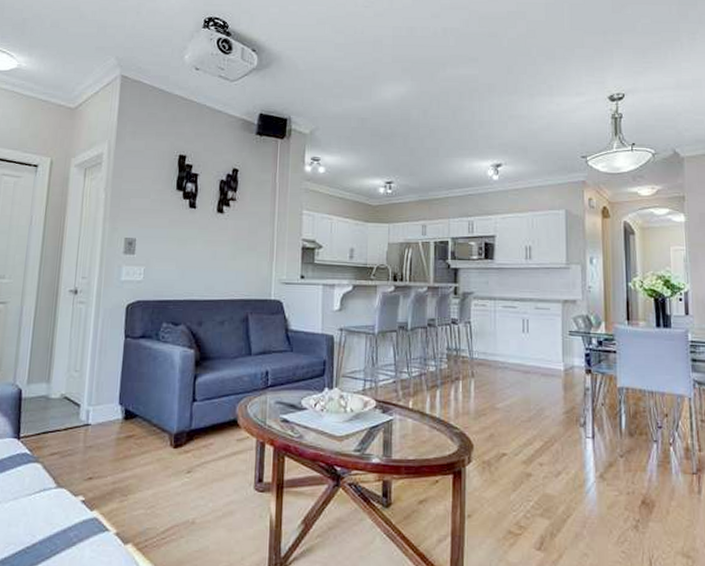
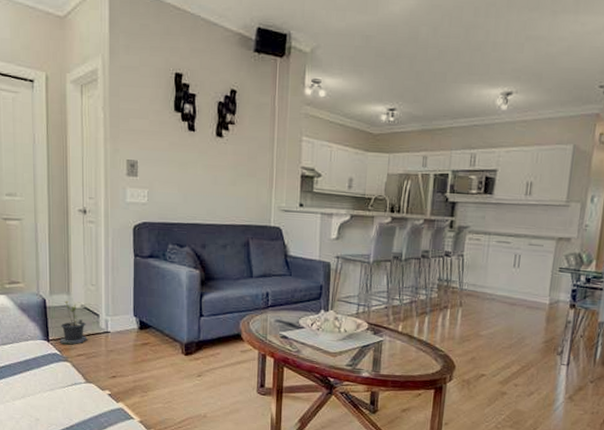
potted plant: none [26,390,65,442] -> present [54,301,89,345]

